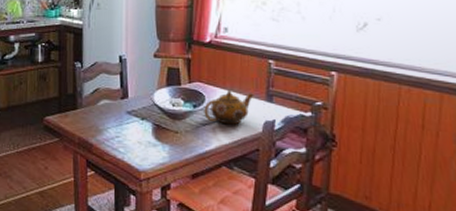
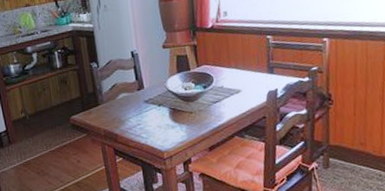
teapot: present [204,89,254,125] -> none [213,67,257,99]

